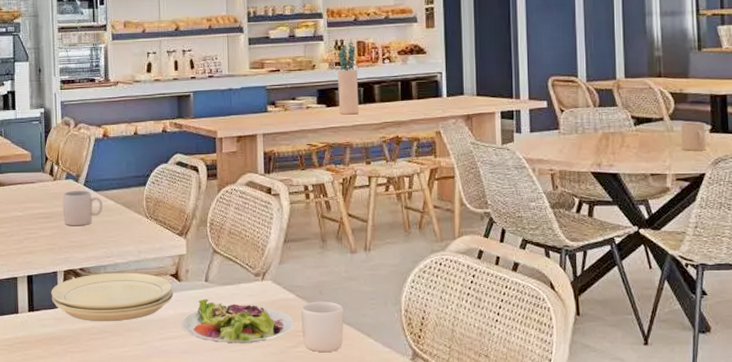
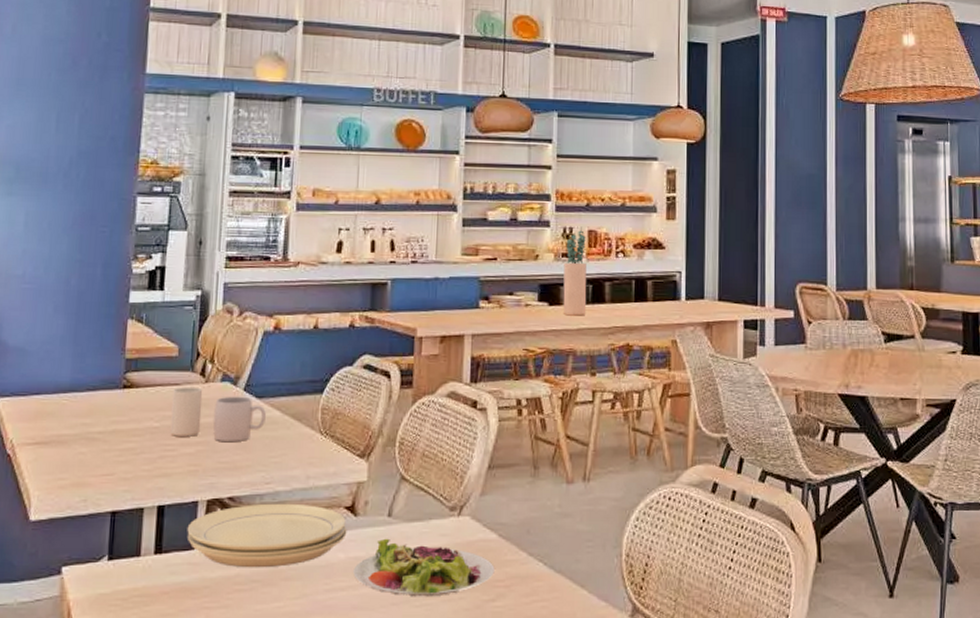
cup: none [30,184,54,223] -> present [170,387,203,437]
cup: present [300,301,344,353] -> none [502,542,554,608]
cup: present [681,122,706,151] -> none [932,342,958,374]

